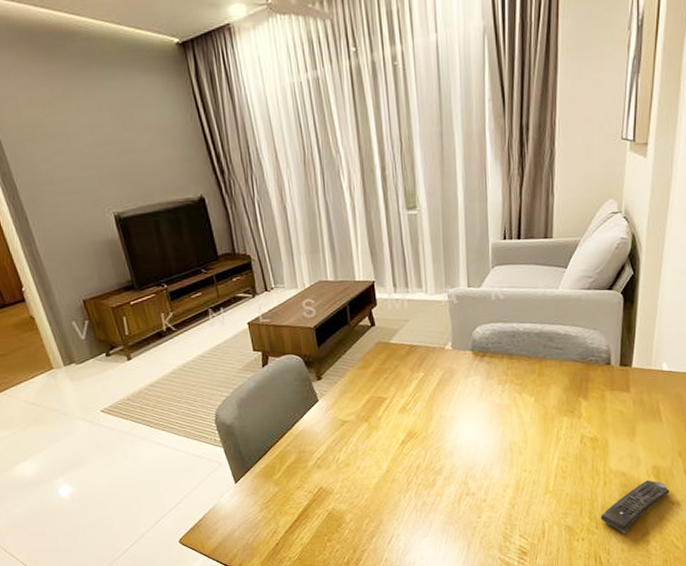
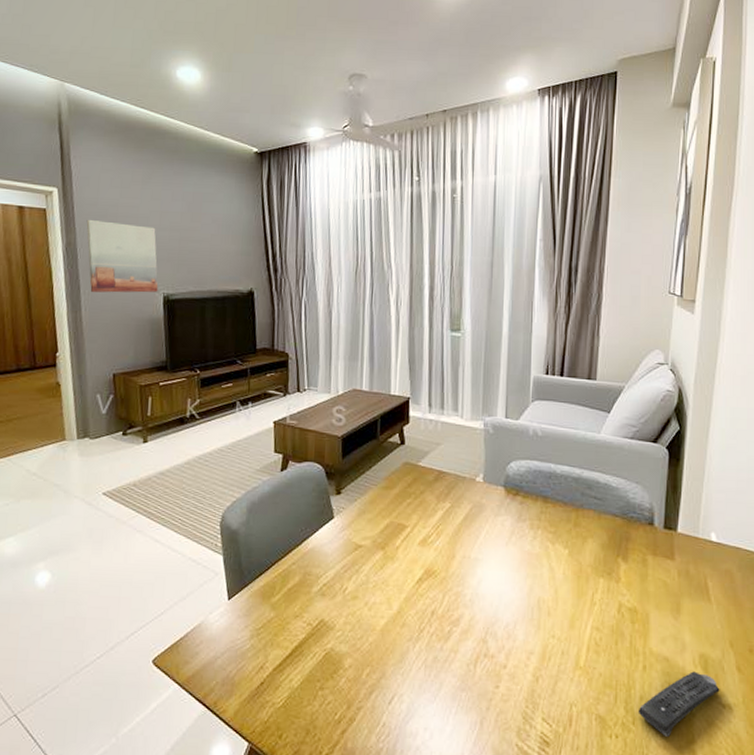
wall art: none [15,144,108,222] -> present [86,219,159,293]

